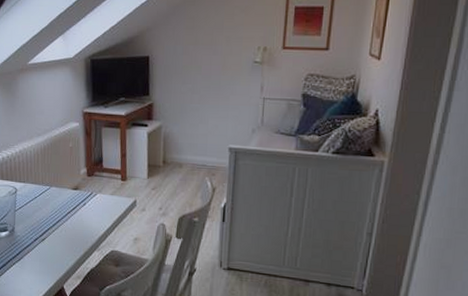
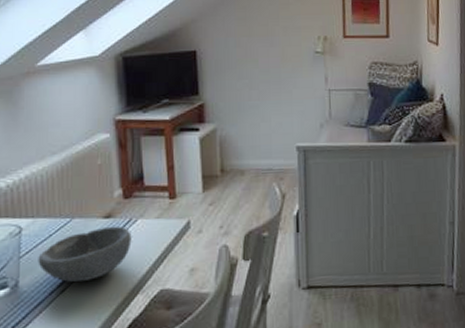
bowl: none [27,196,92,235] -> present [38,226,132,283]

